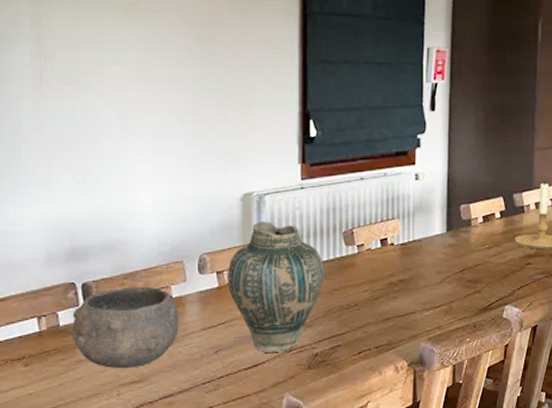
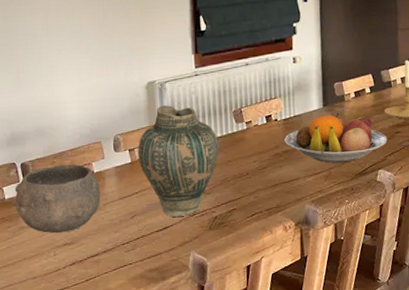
fruit bowl: none [401,238,517,297] -> present [284,112,388,163]

